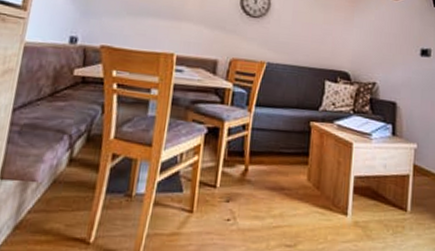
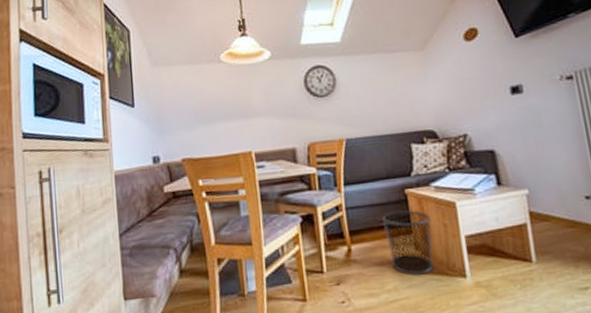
waste bin: none [281,140,327,206] -> present [381,210,434,275]

